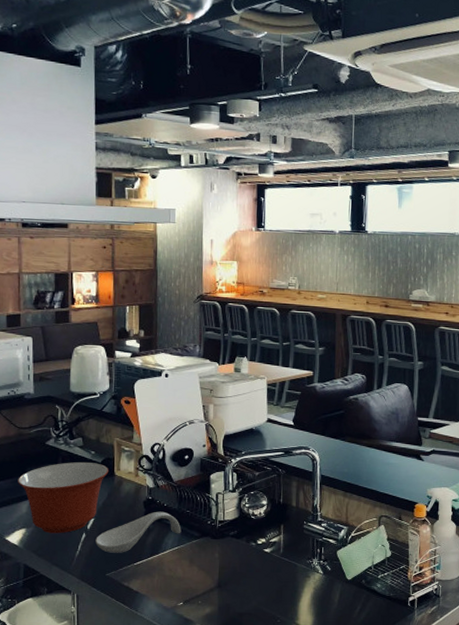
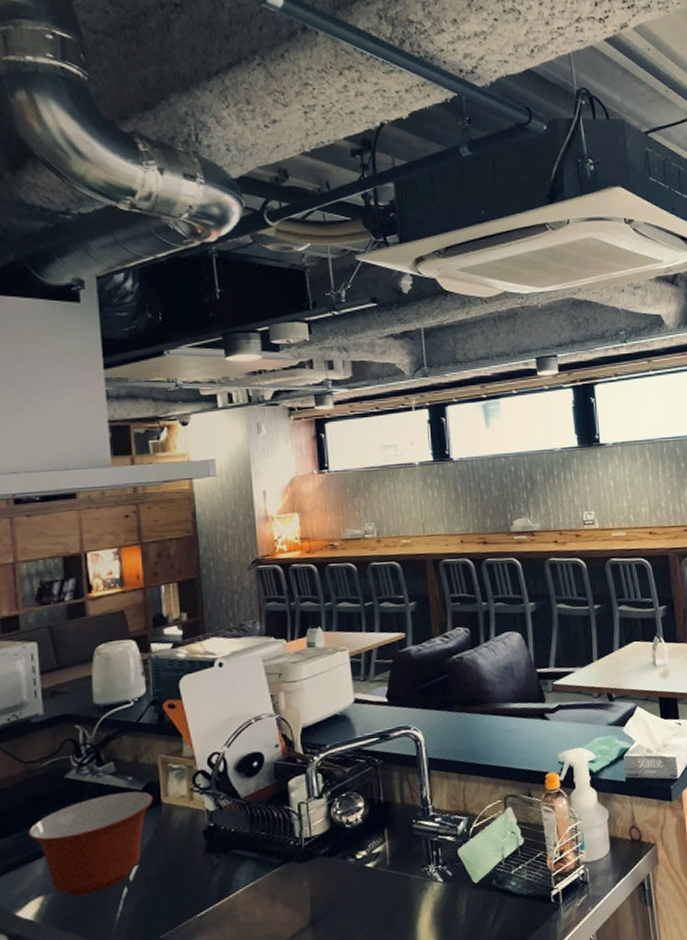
spoon rest: present [95,511,182,553] -> none [142,839,257,908]

